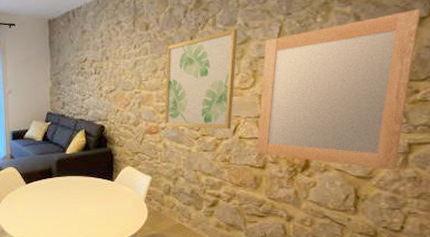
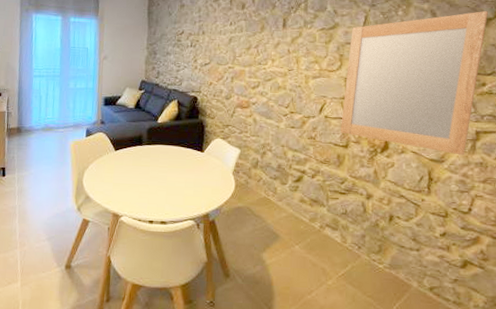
wall art: present [164,28,238,130] -> none [255,14,327,109]

